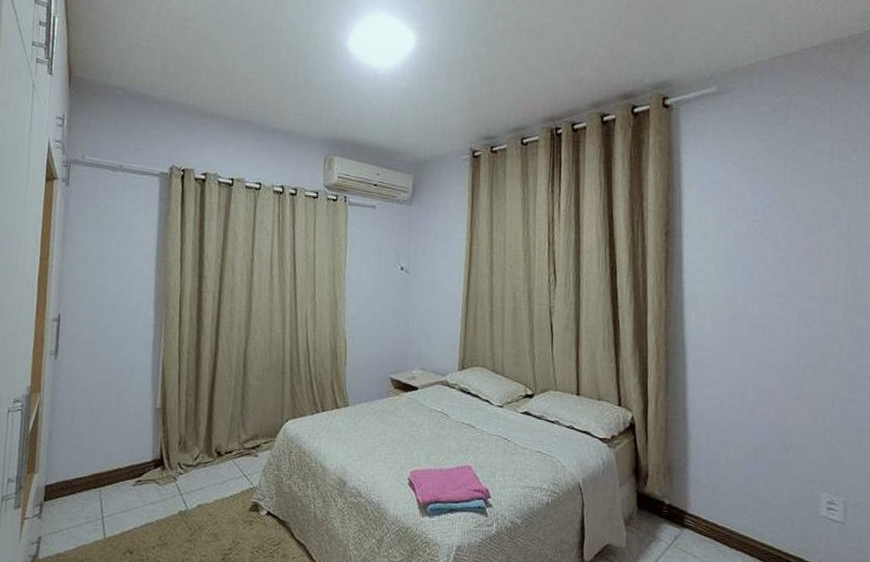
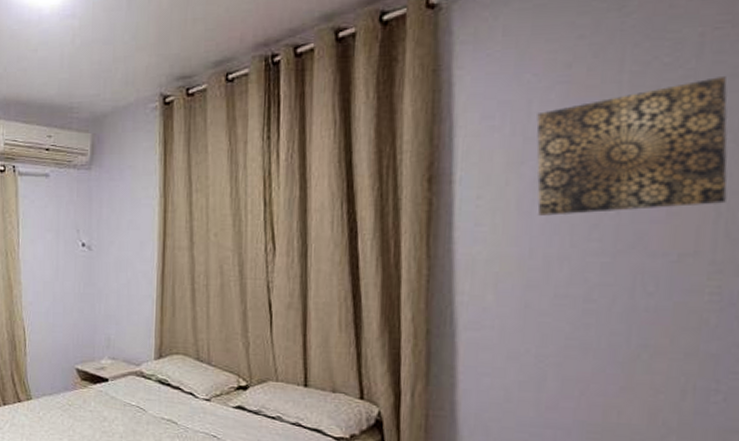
wall art: none [735,177,851,267] -> present [536,77,728,216]

